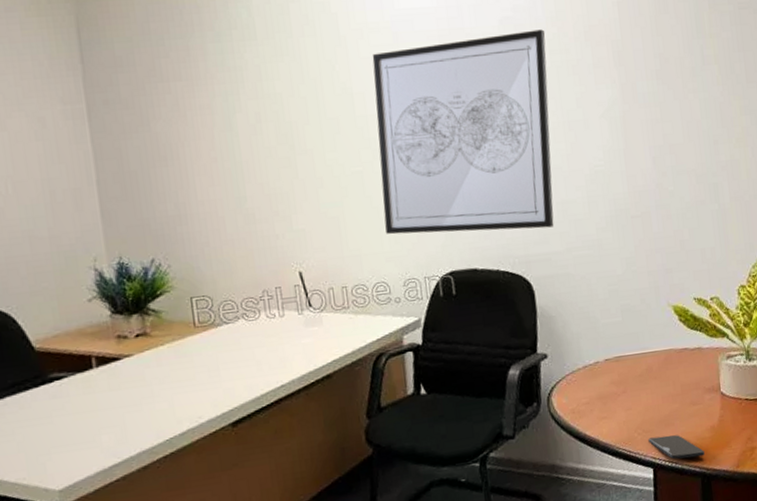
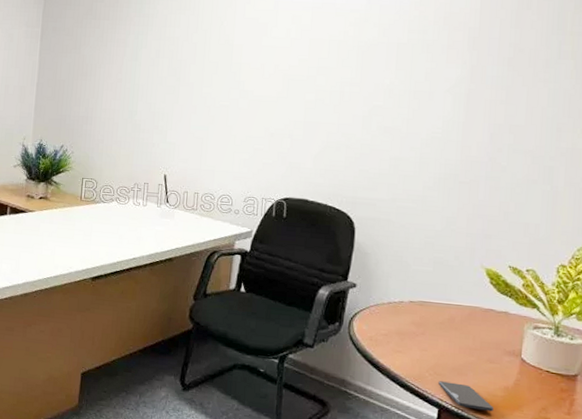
wall art: present [372,29,554,235] -> none [238,11,408,178]

